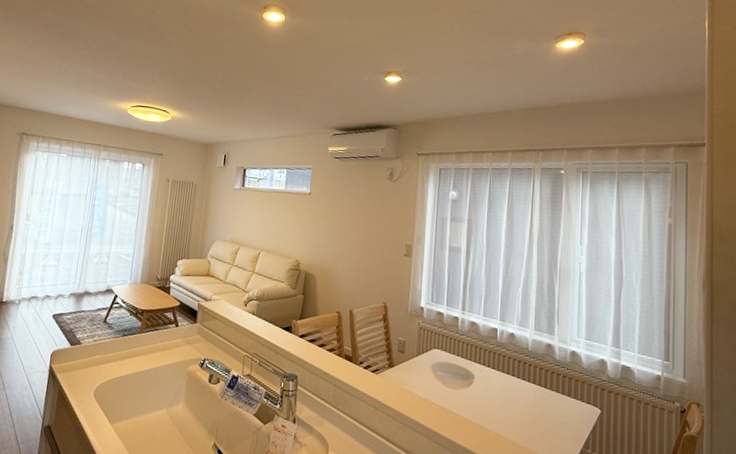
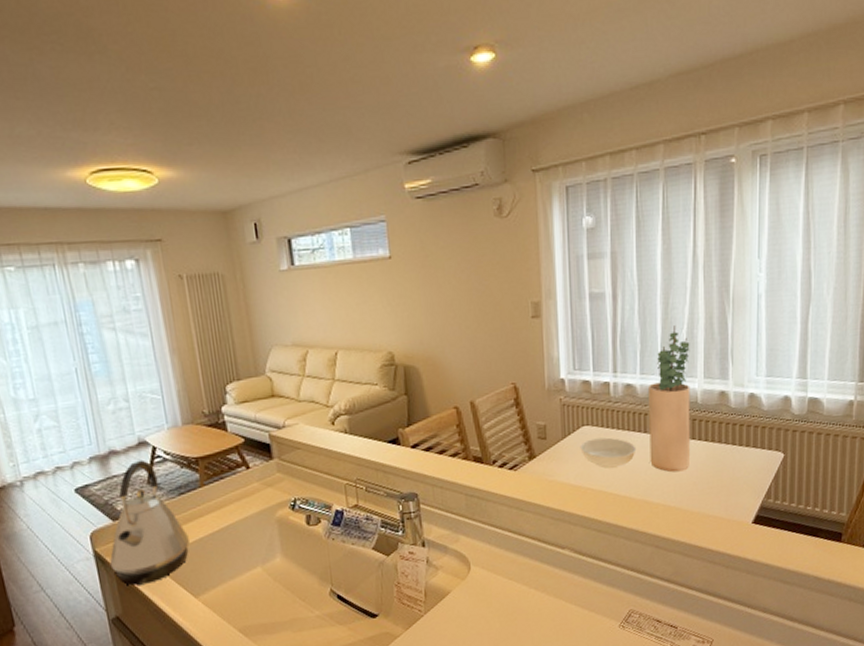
kettle: none [57,302,120,403] -> present [109,460,190,586]
vase: none [486,283,524,406] -> present [649,325,691,473]

